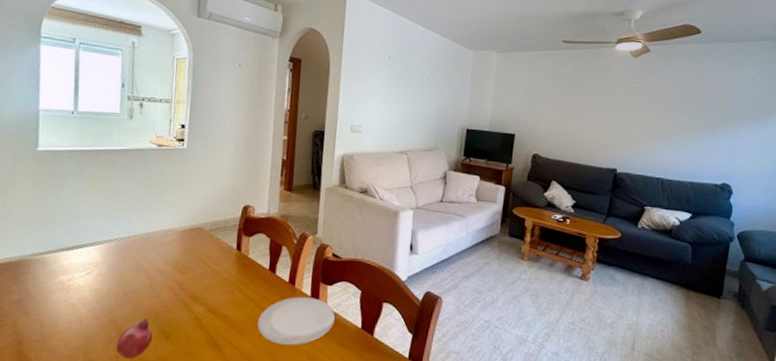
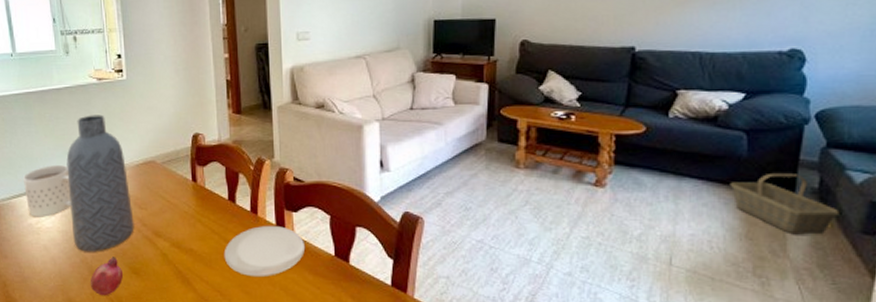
mug: none [61,223,113,275] -> present [22,164,71,217]
vase: none [105,178,173,314] -> present [66,114,134,252]
basket: none [678,278,752,330] -> present [730,174,840,235]

